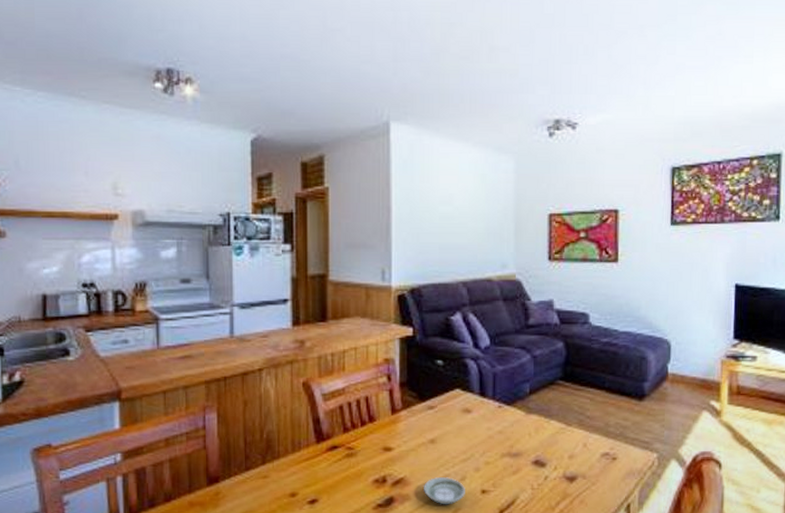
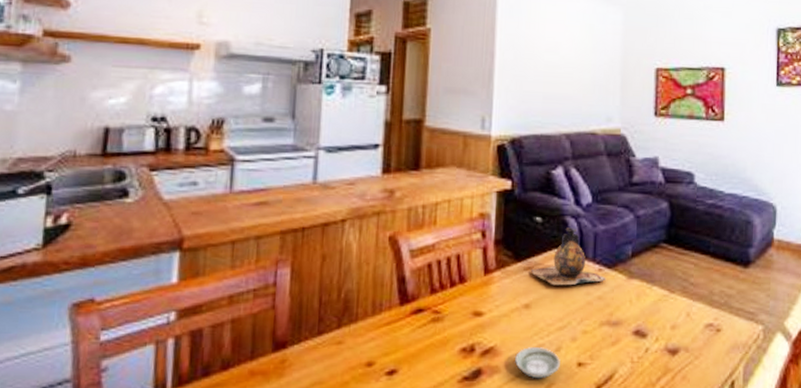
vase: none [435,369,507,422] -> present [531,227,607,286]

